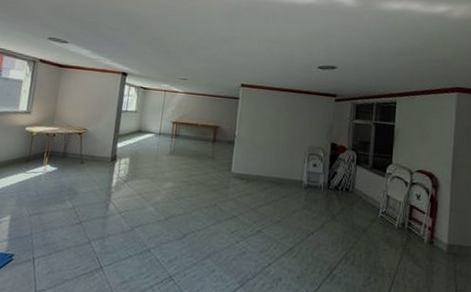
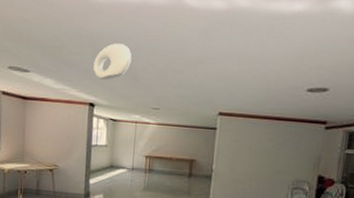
ceiling light: none [128,22,164,53] -> present [93,43,132,80]

